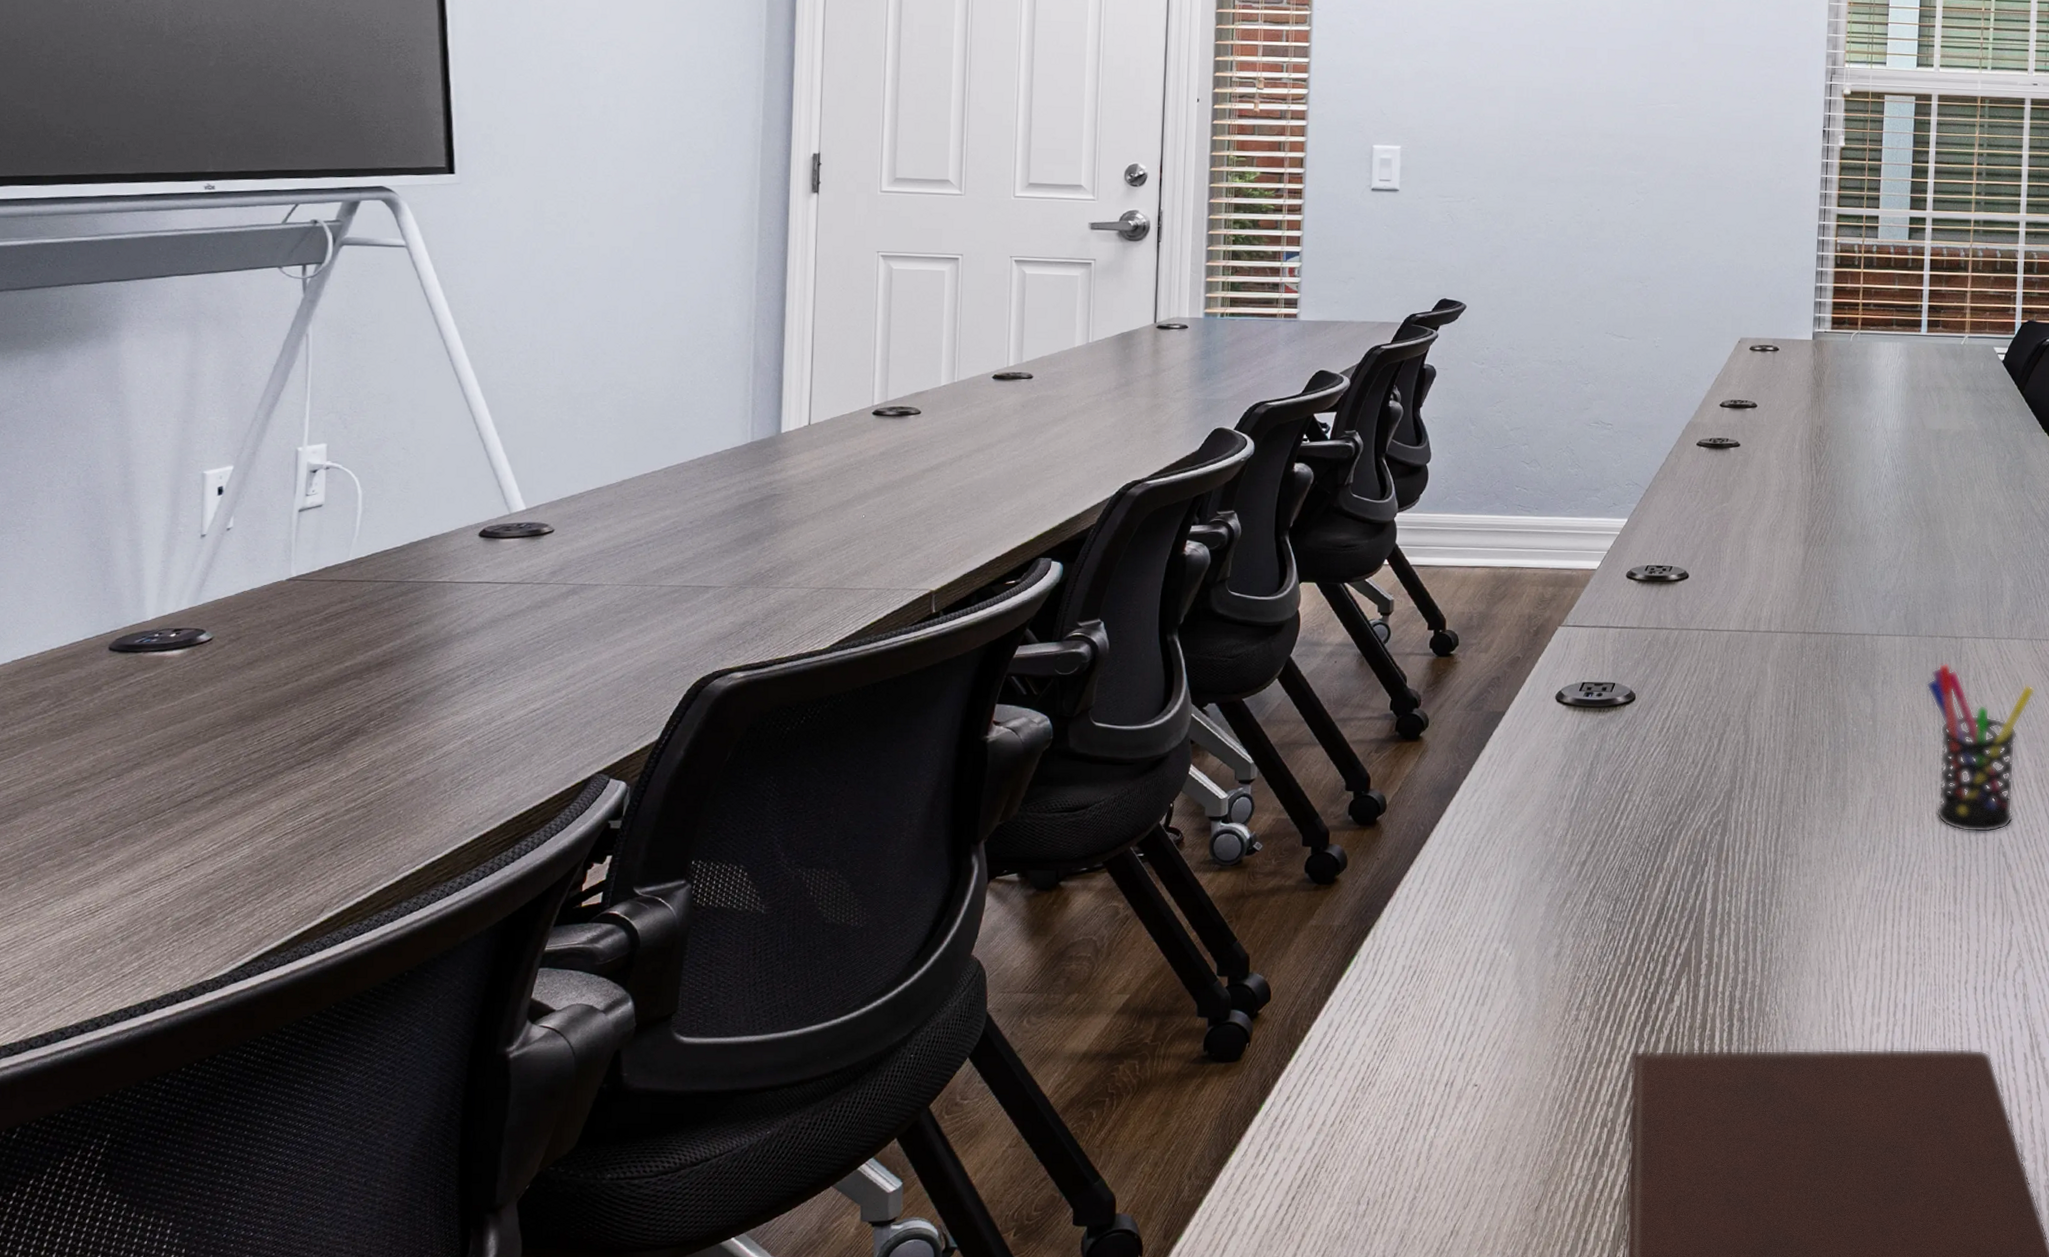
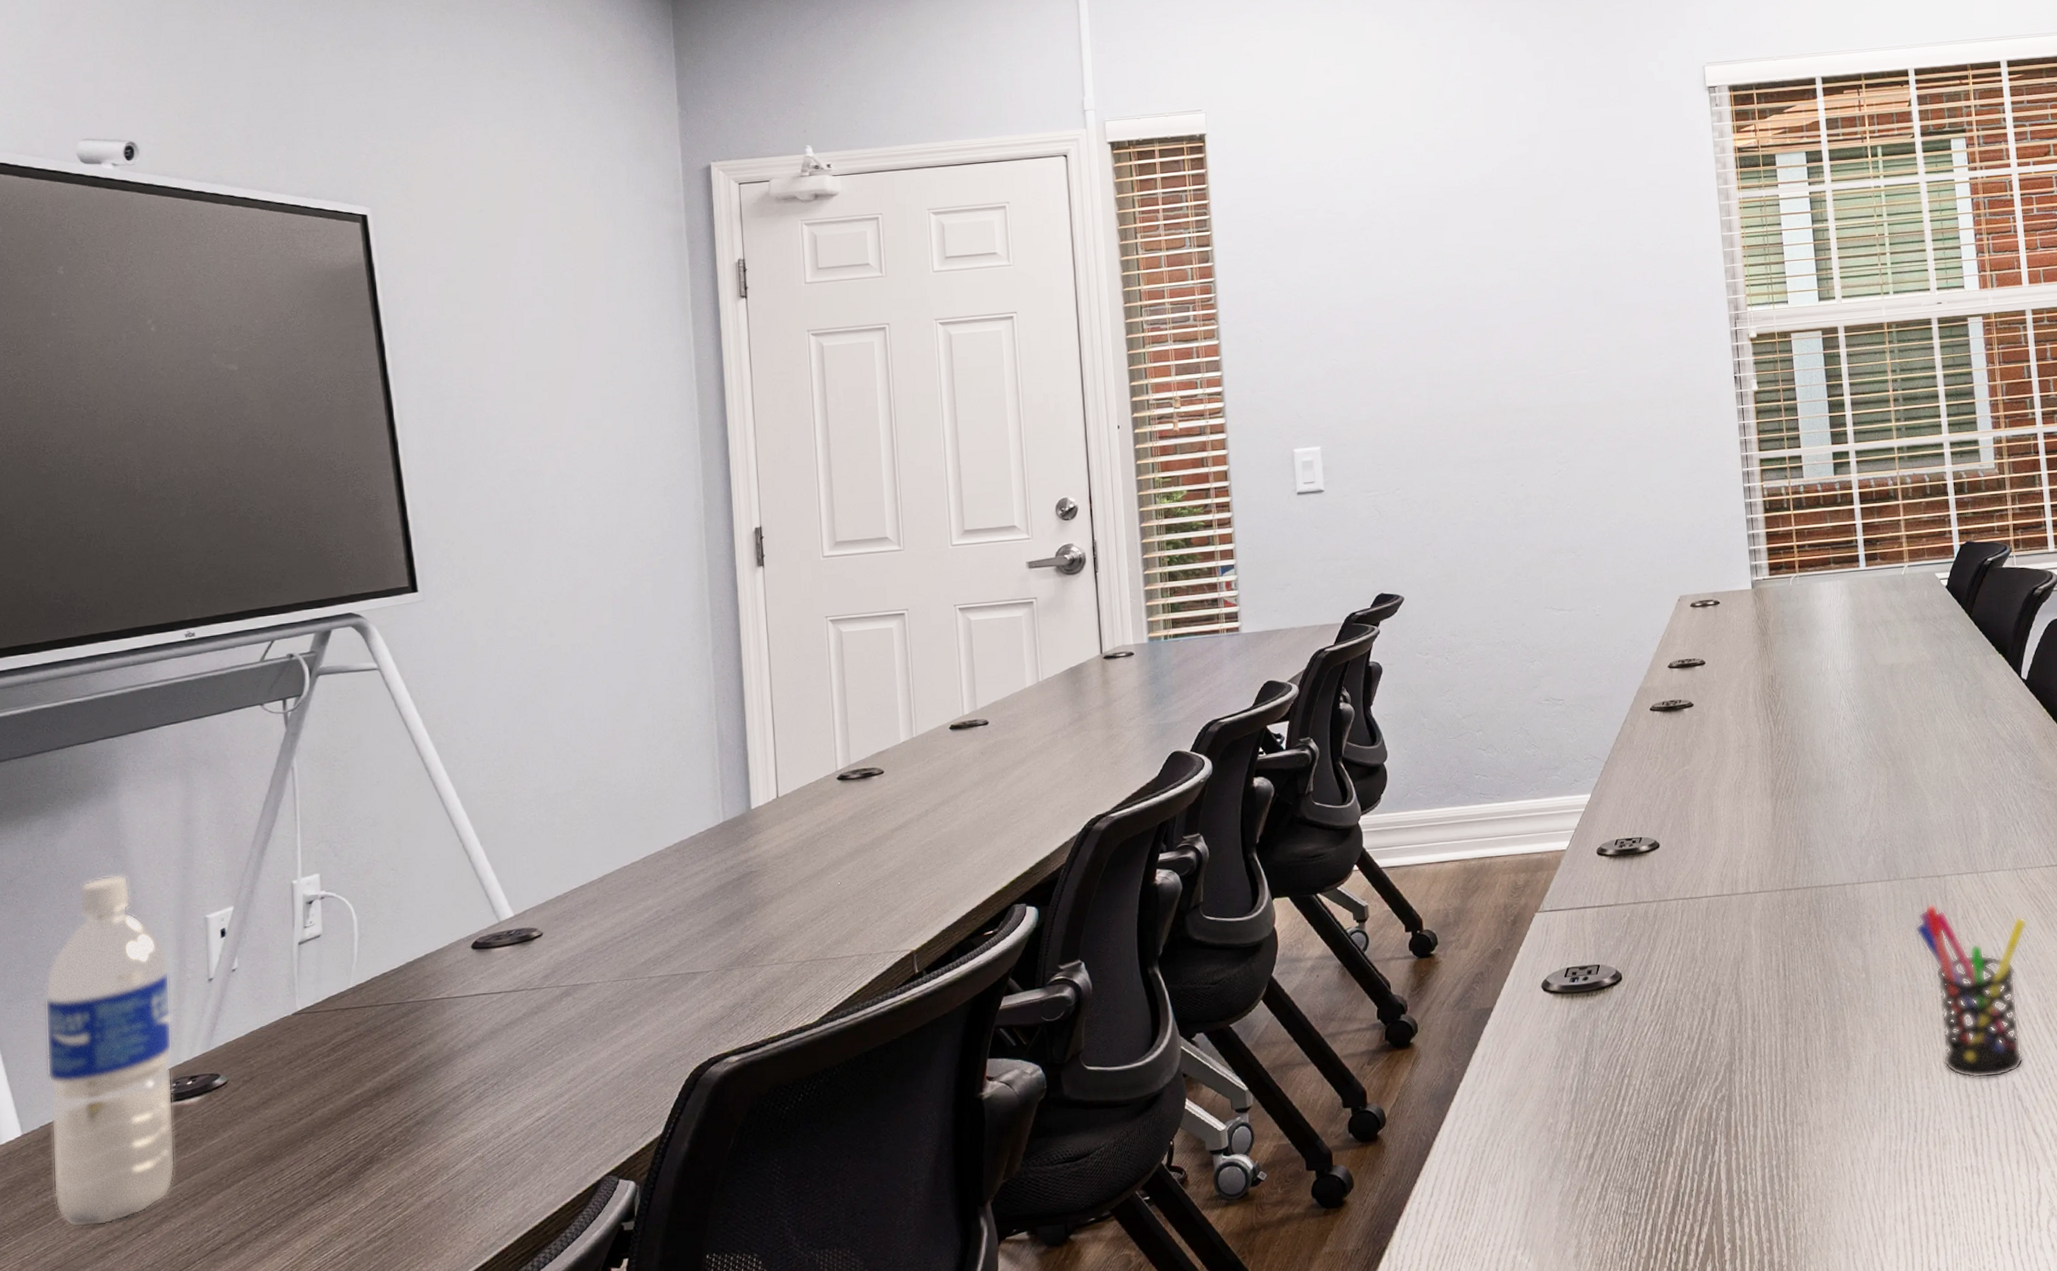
water bottle: none [22,420,161,765] -> present [45,875,175,1228]

